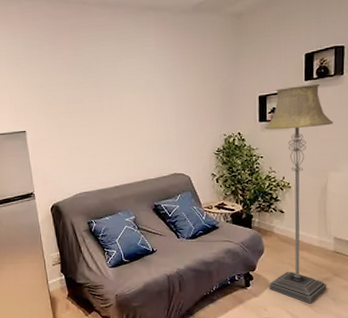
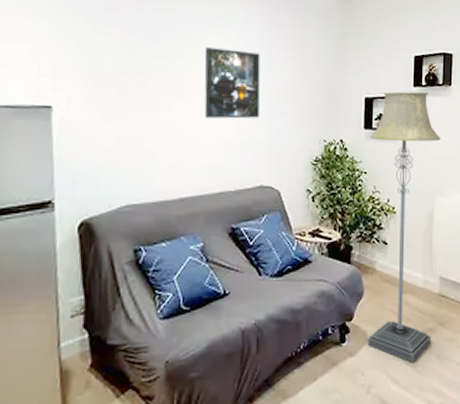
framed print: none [124,73,170,127] -> present [204,47,260,119]

